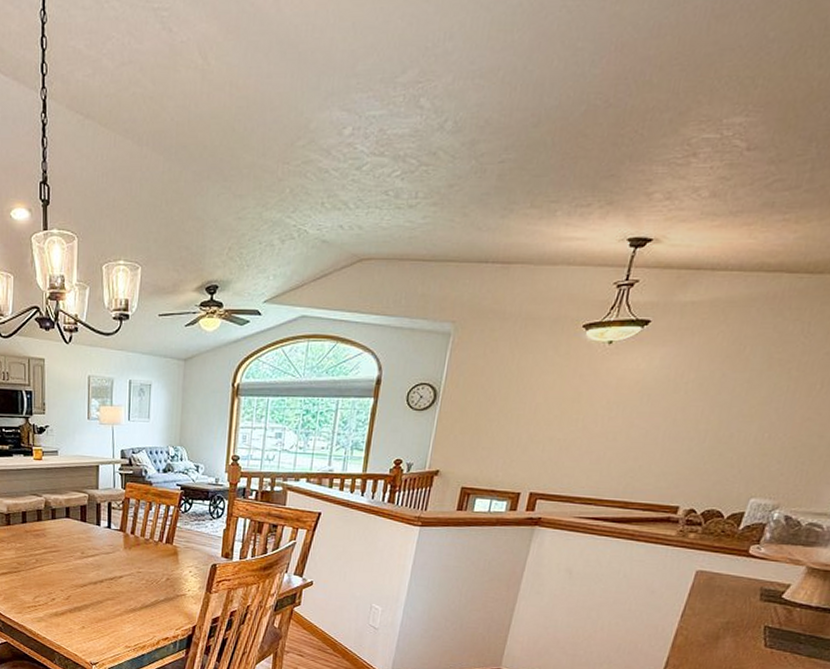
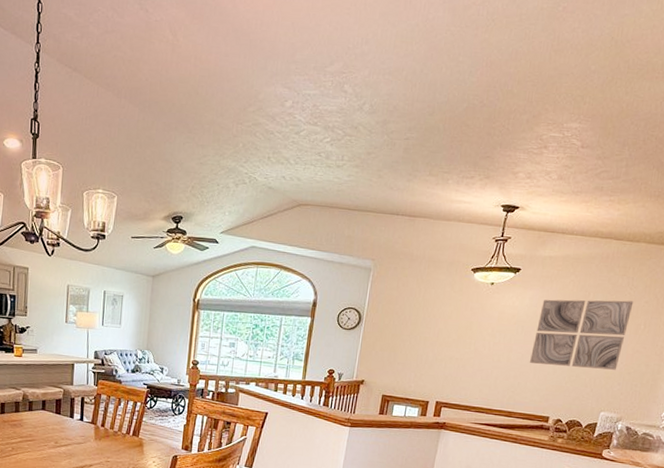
wall art: none [657,353,809,445] -> present [530,299,634,370]

